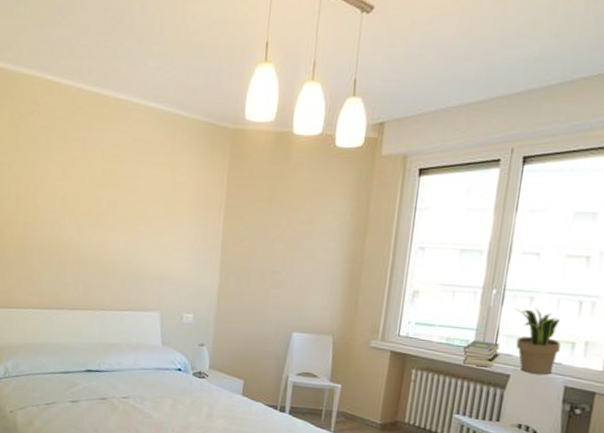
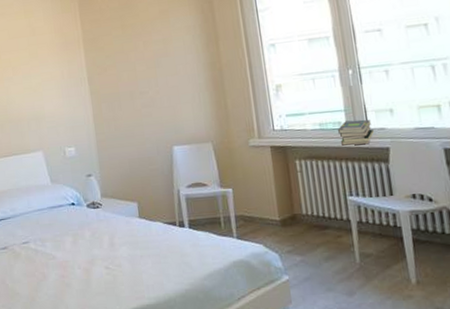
potted plant: present [515,308,561,376] -> none [375,80,428,144]

